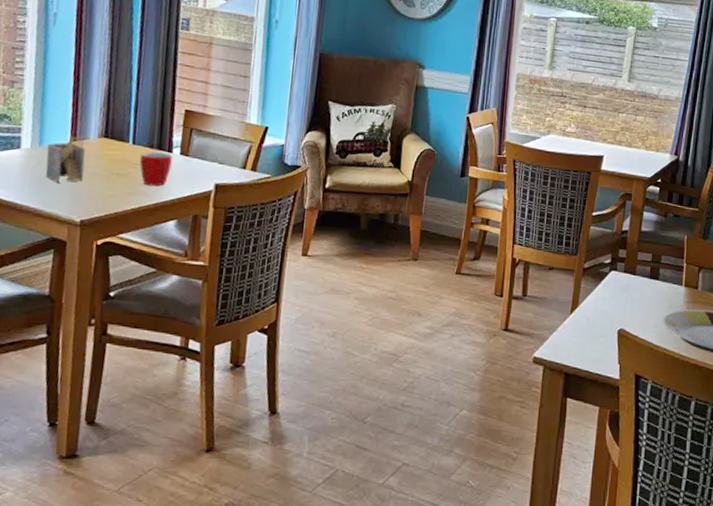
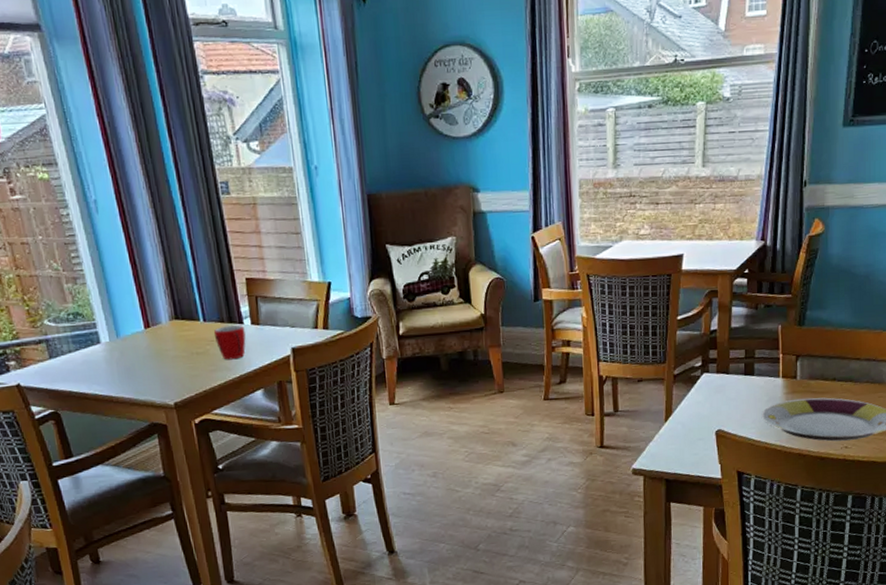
napkin holder: present [45,136,85,183] -> none [124,322,167,371]

